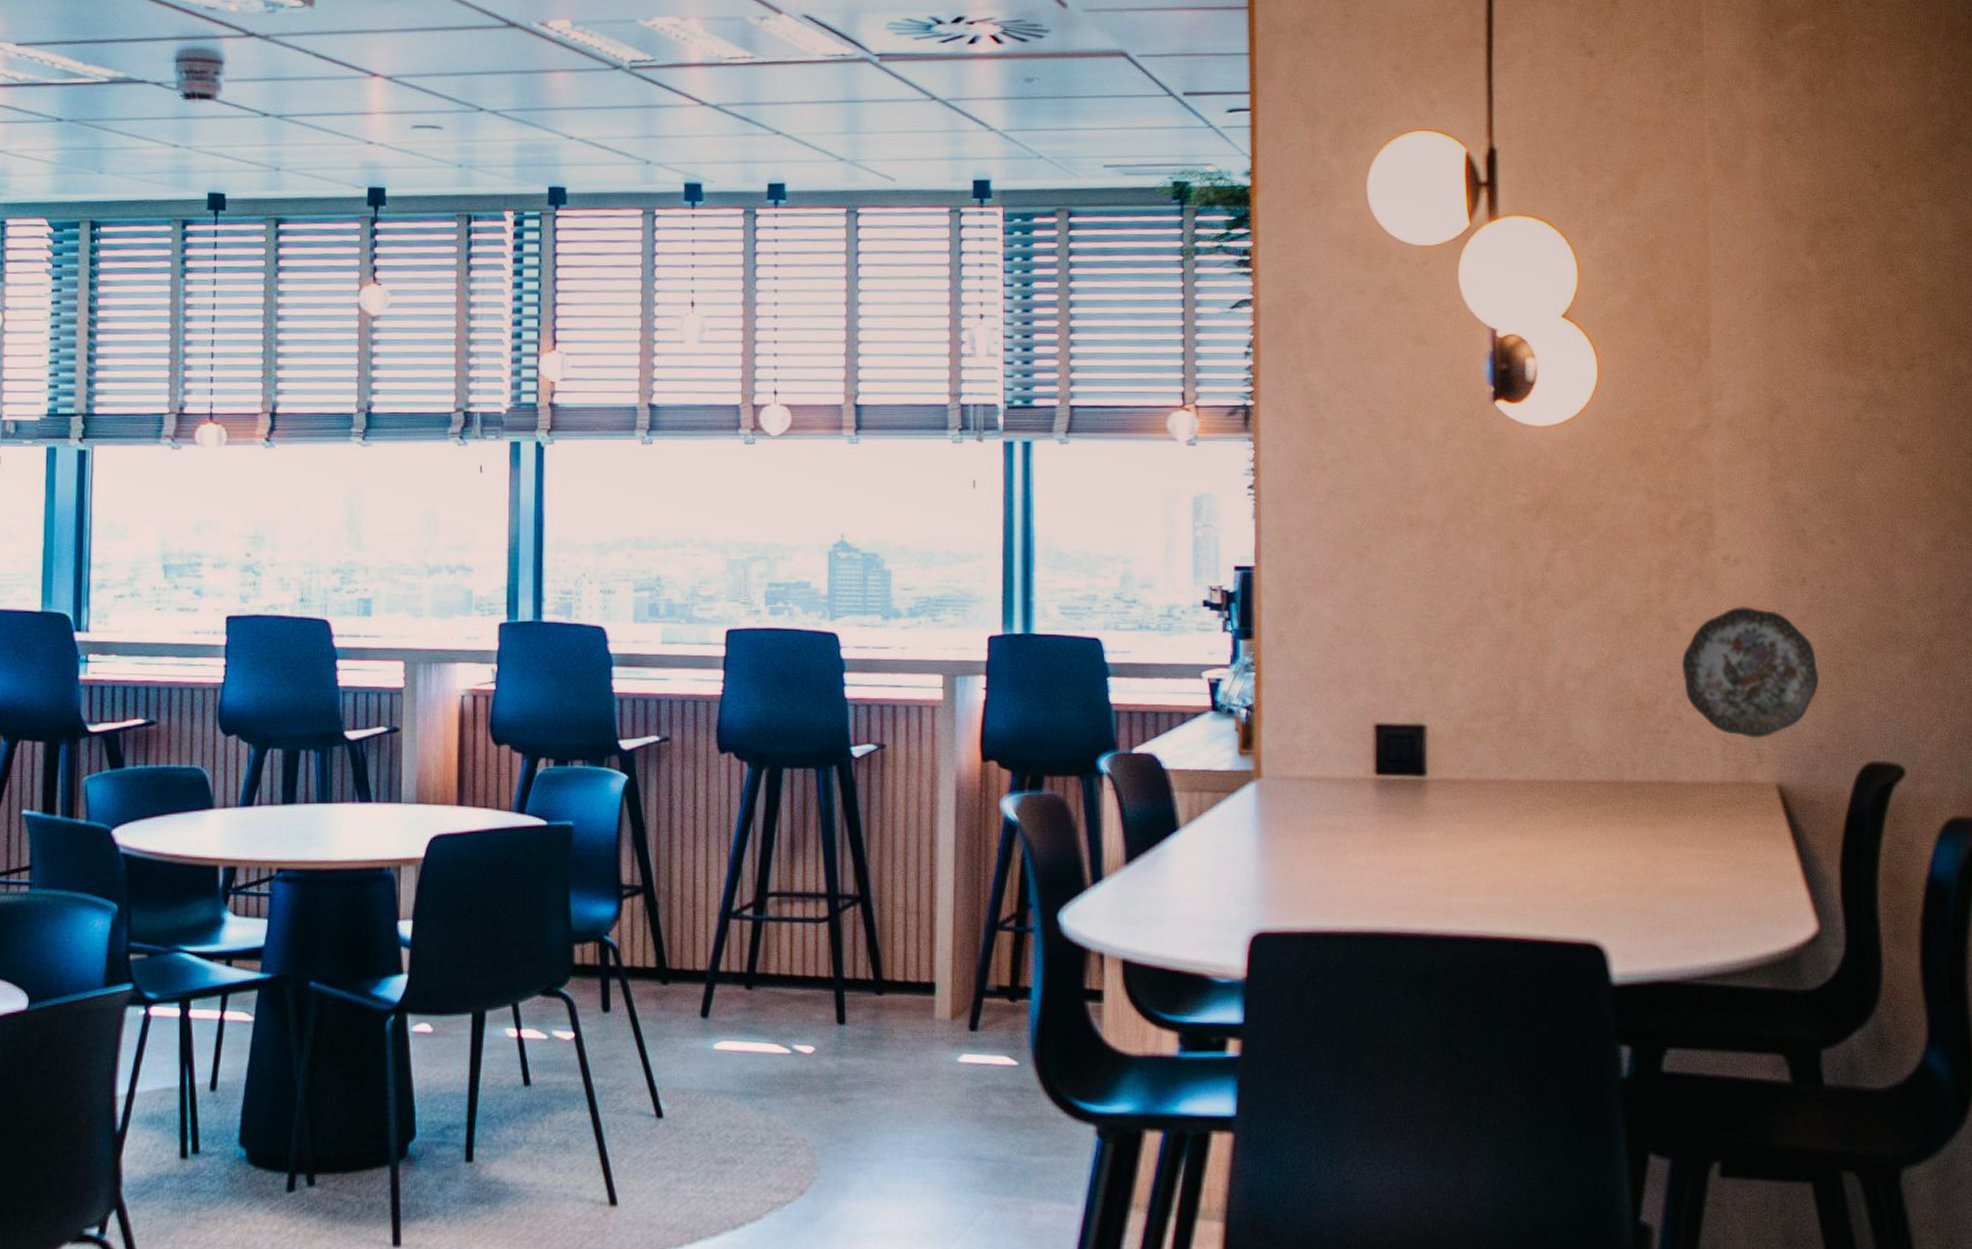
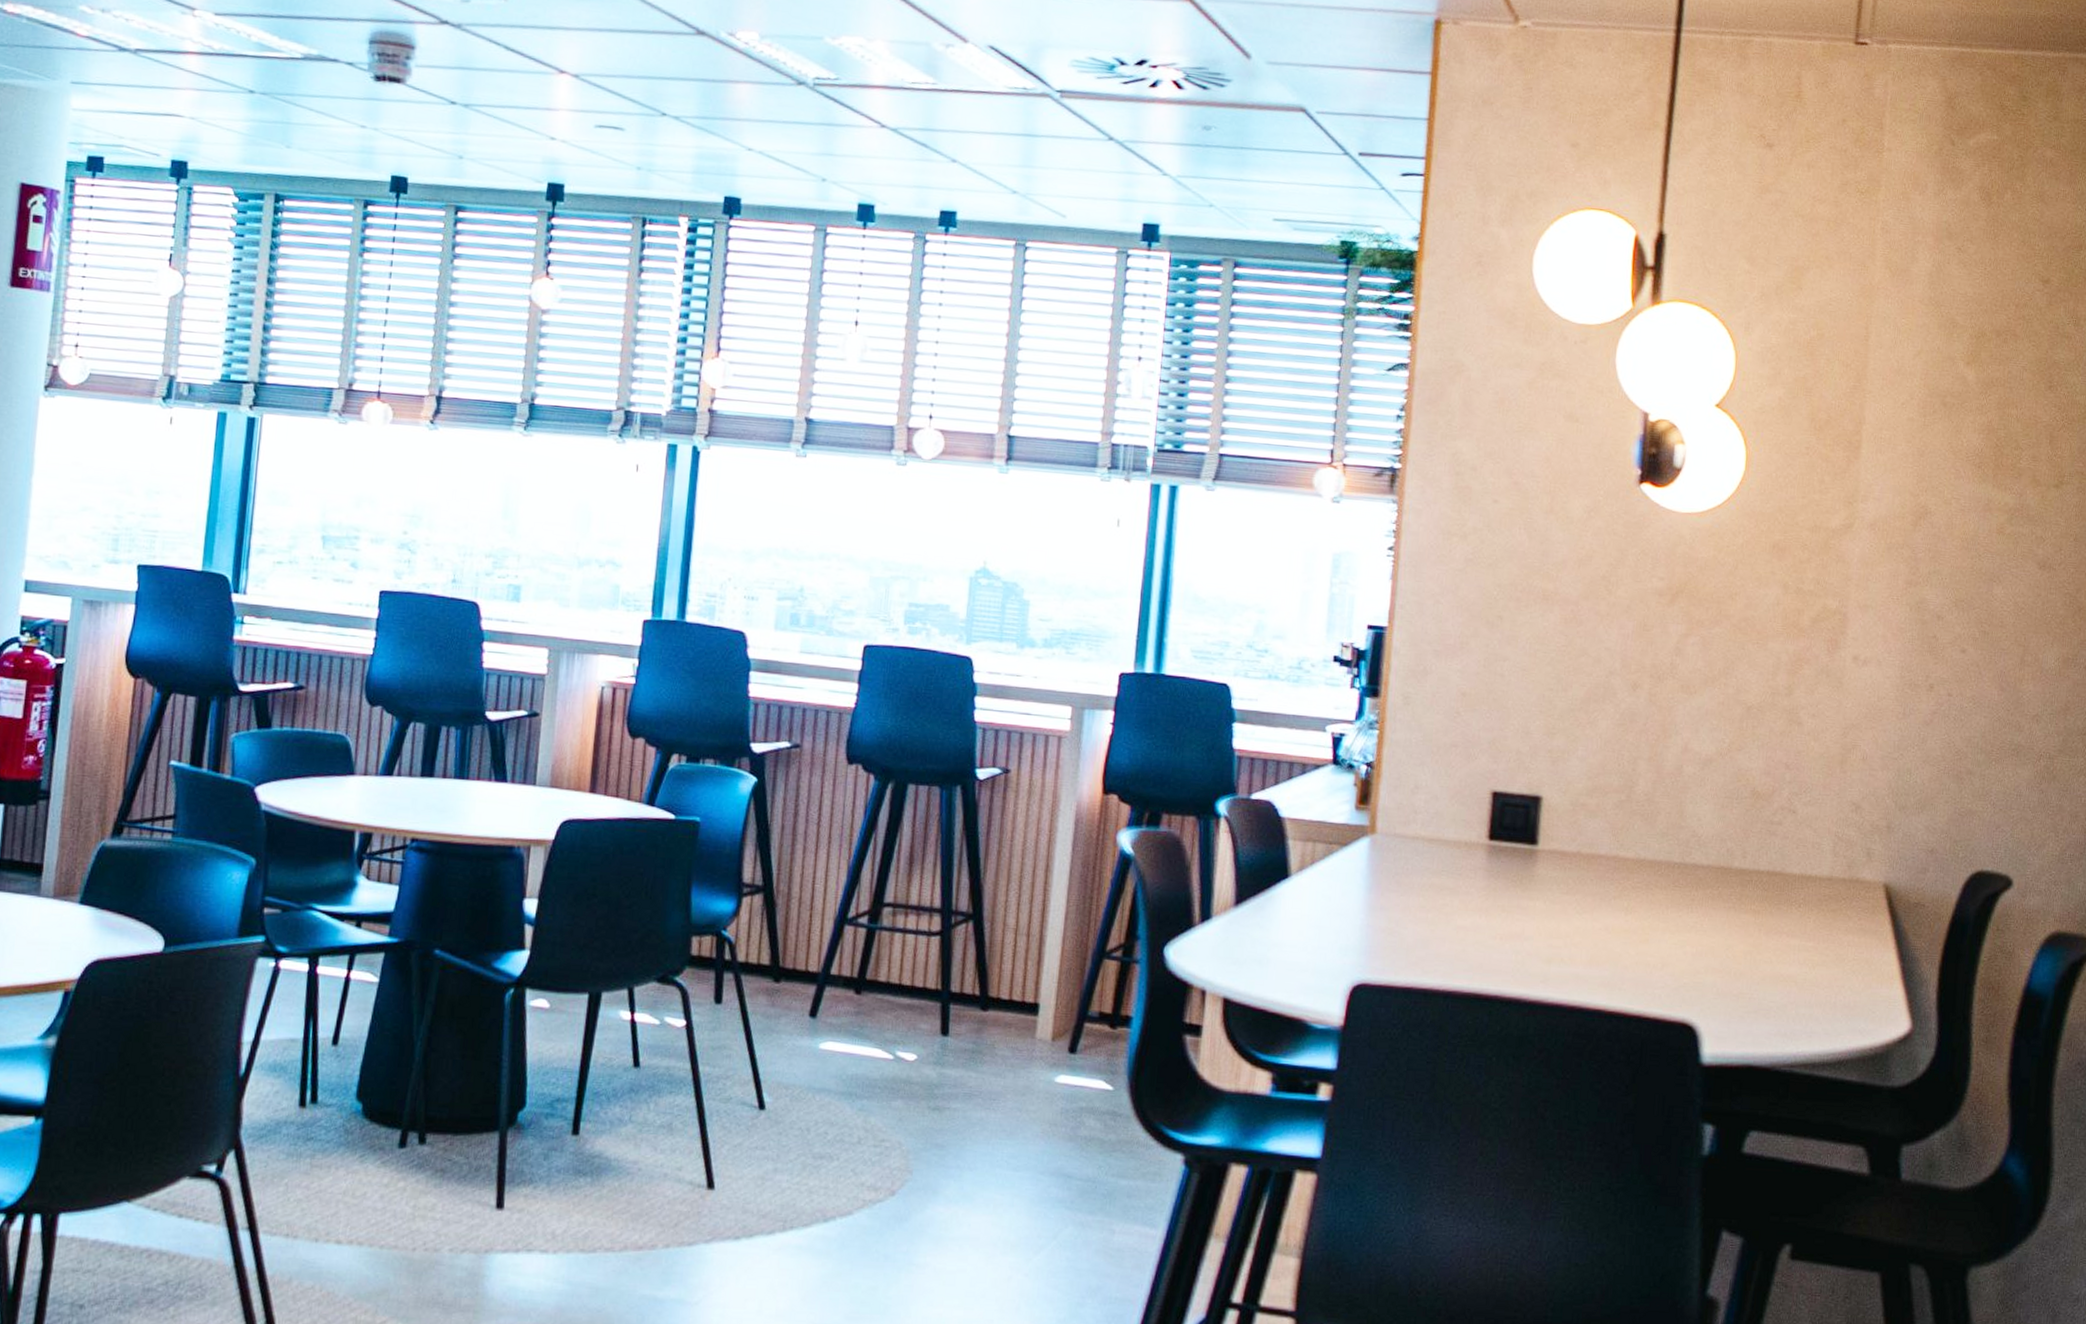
decorative plate: present [1681,607,1820,738] -> none [1800,706,1937,838]

